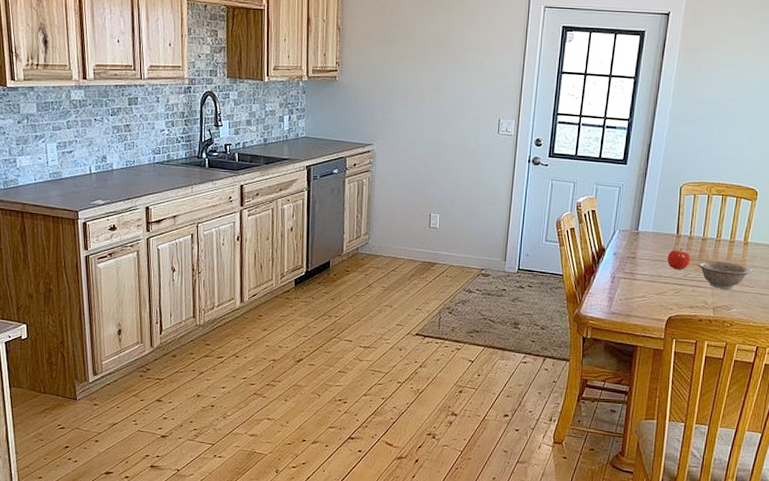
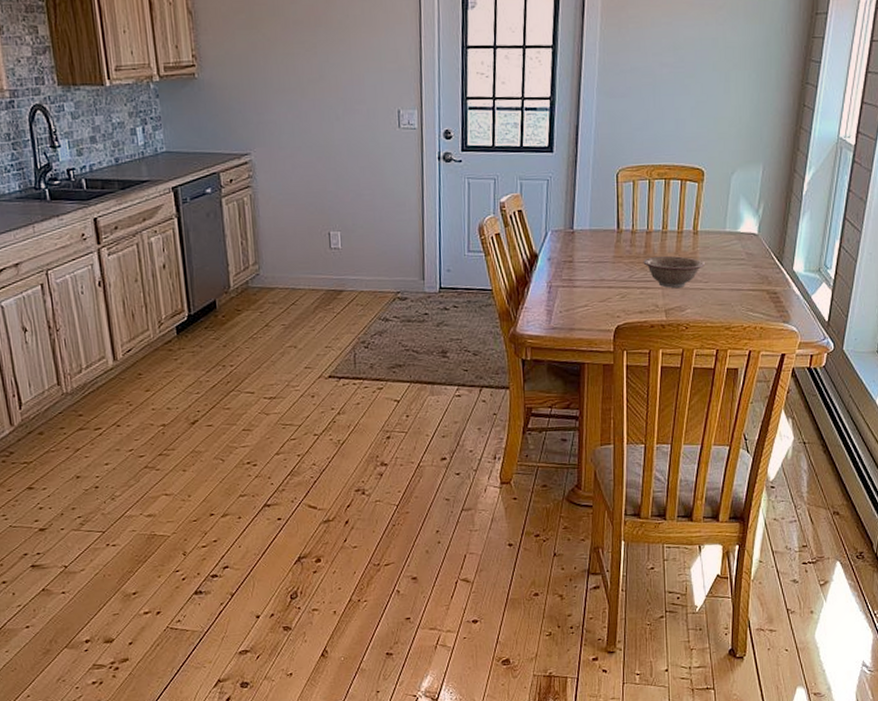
fruit: present [667,248,691,271] -> none [608,245,636,271]

